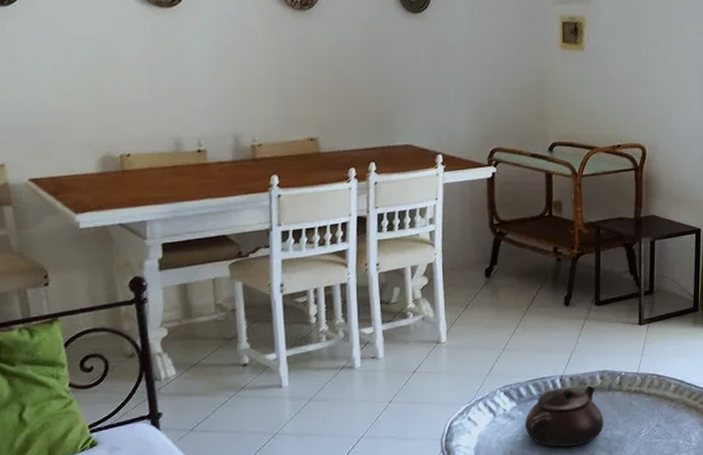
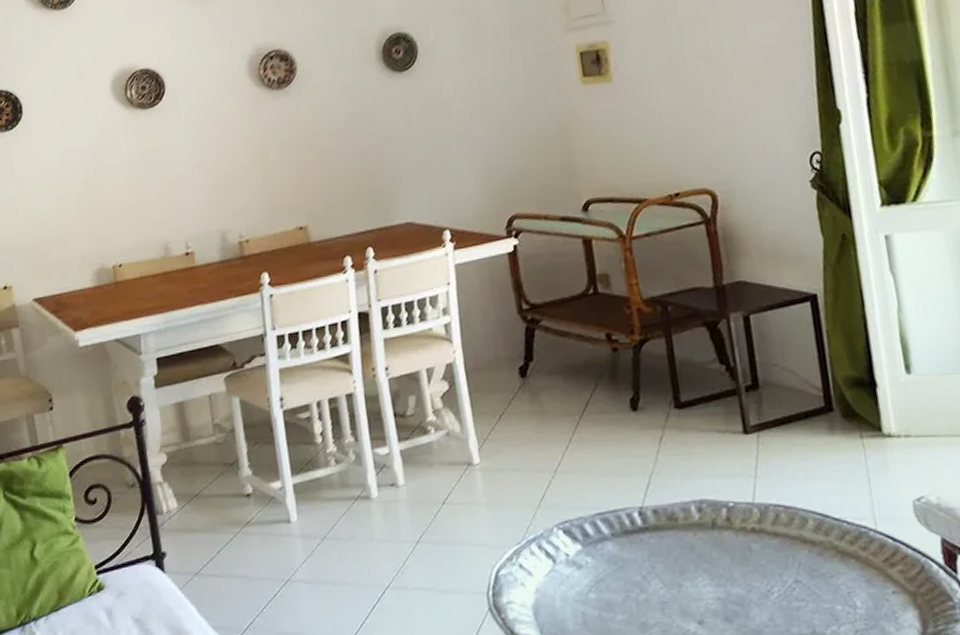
teapot: present [525,385,604,447] -> none [597,521,713,609]

